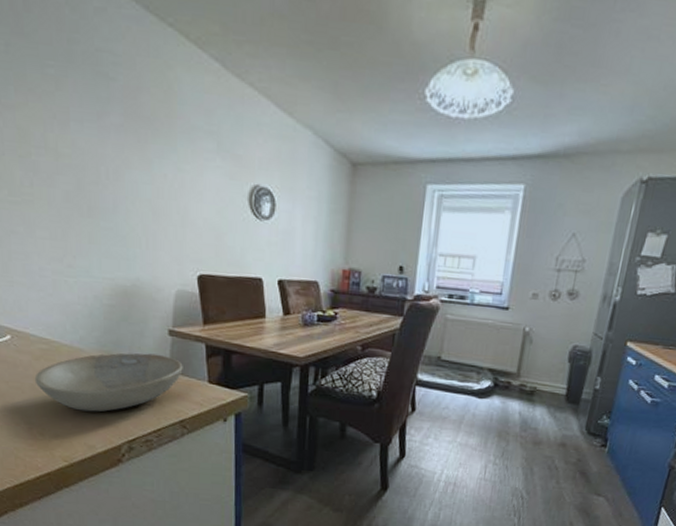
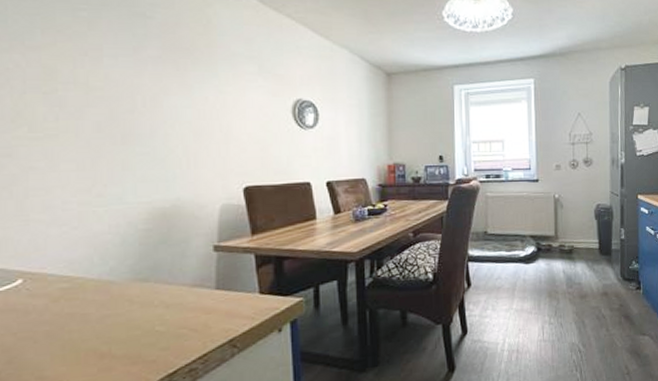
bowl: present [34,353,183,412] -> none [51,272,231,351]

